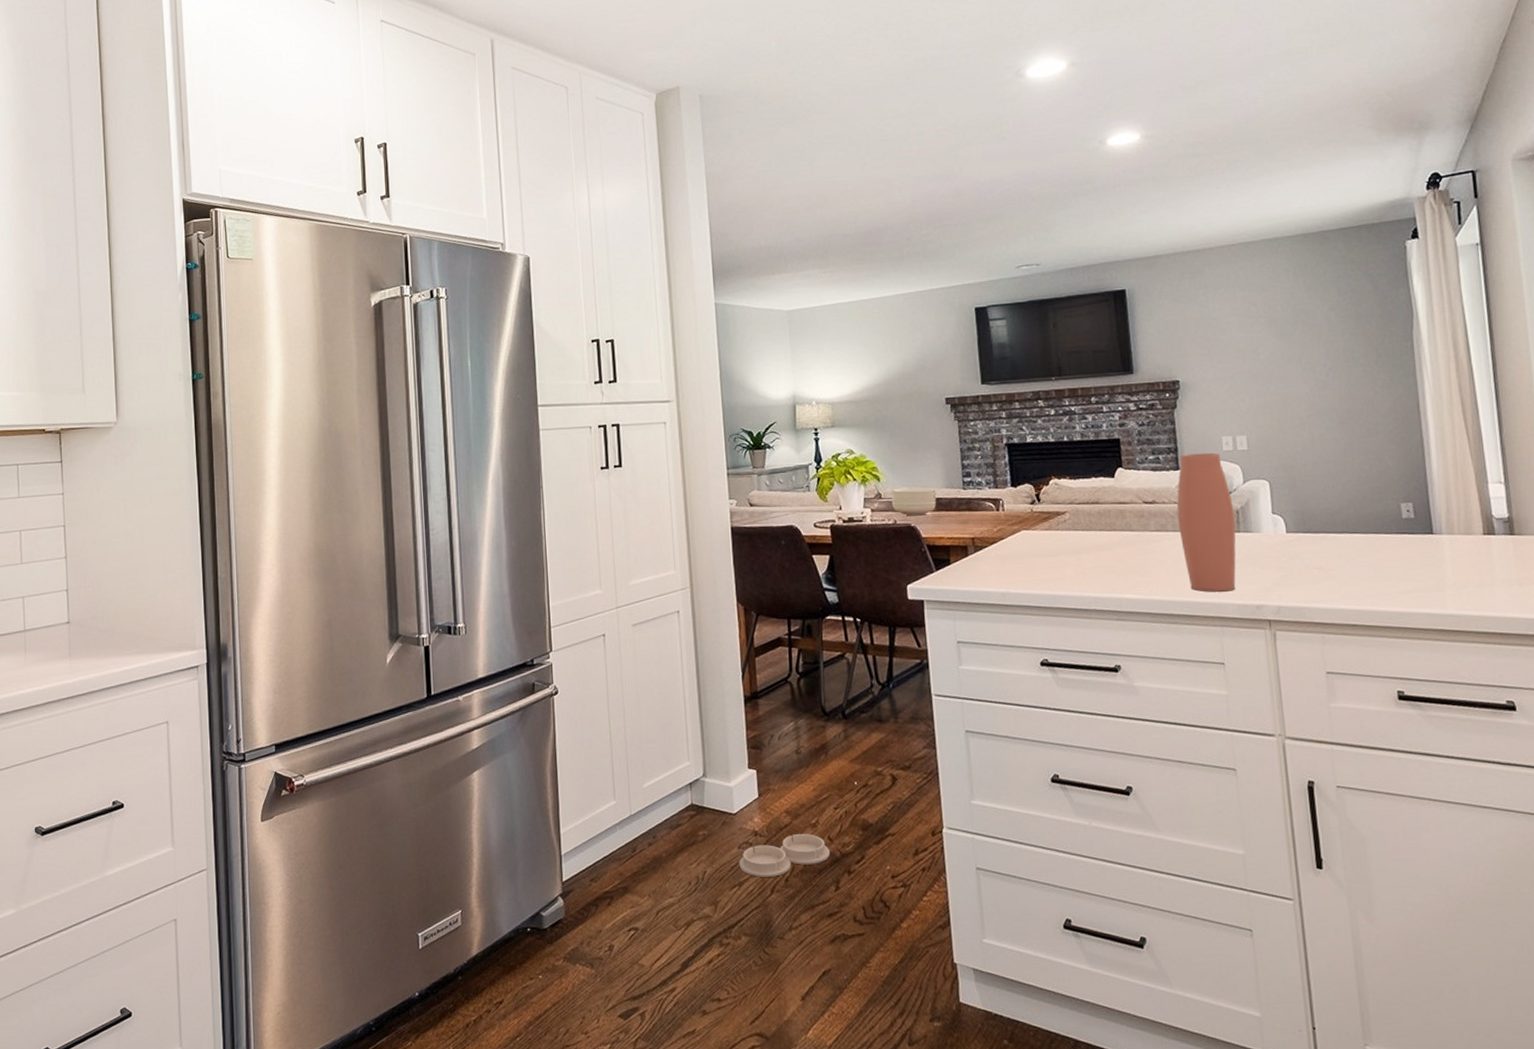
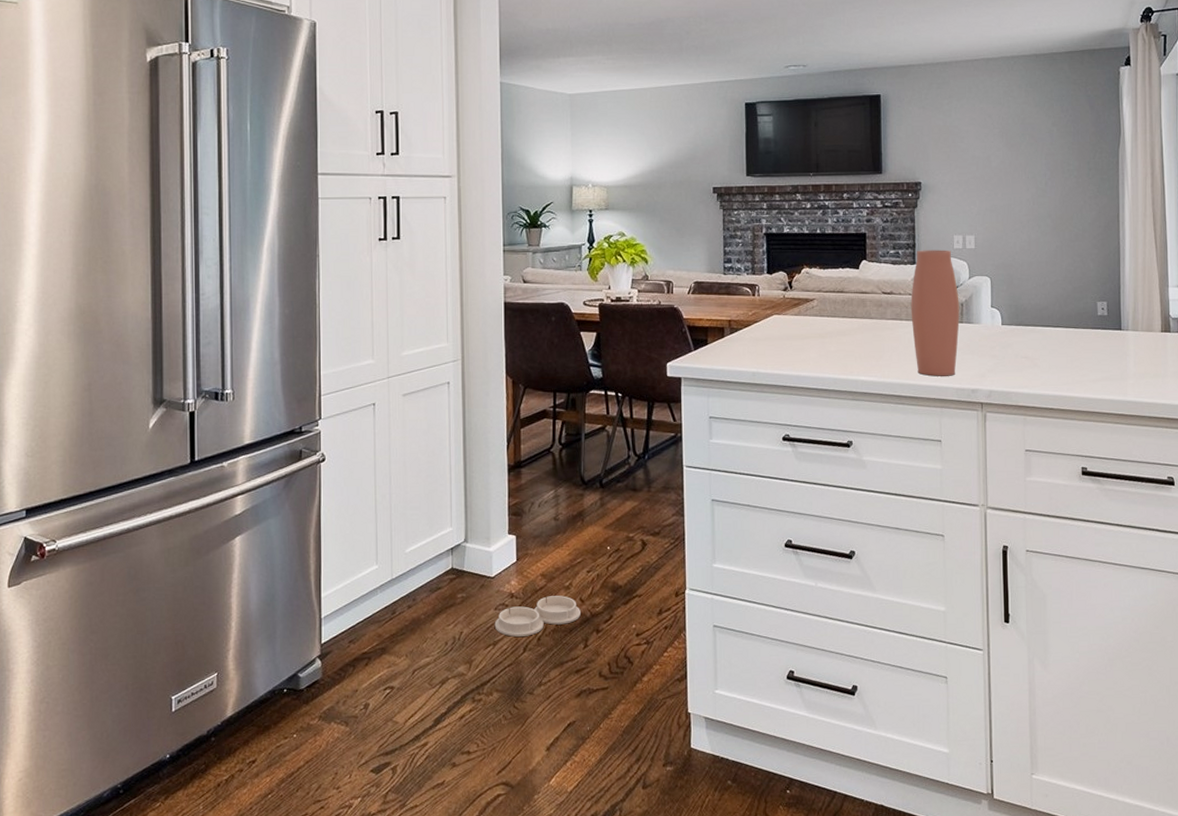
bowl: present [891,488,937,516] -> none [657,271,699,298]

